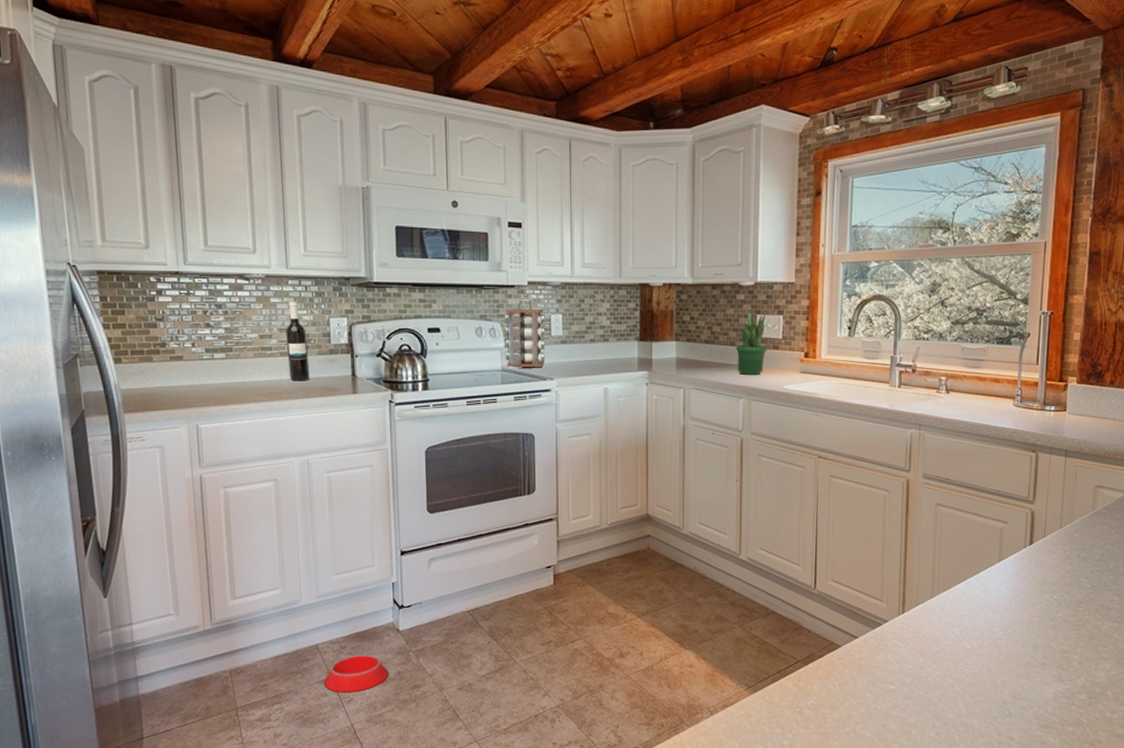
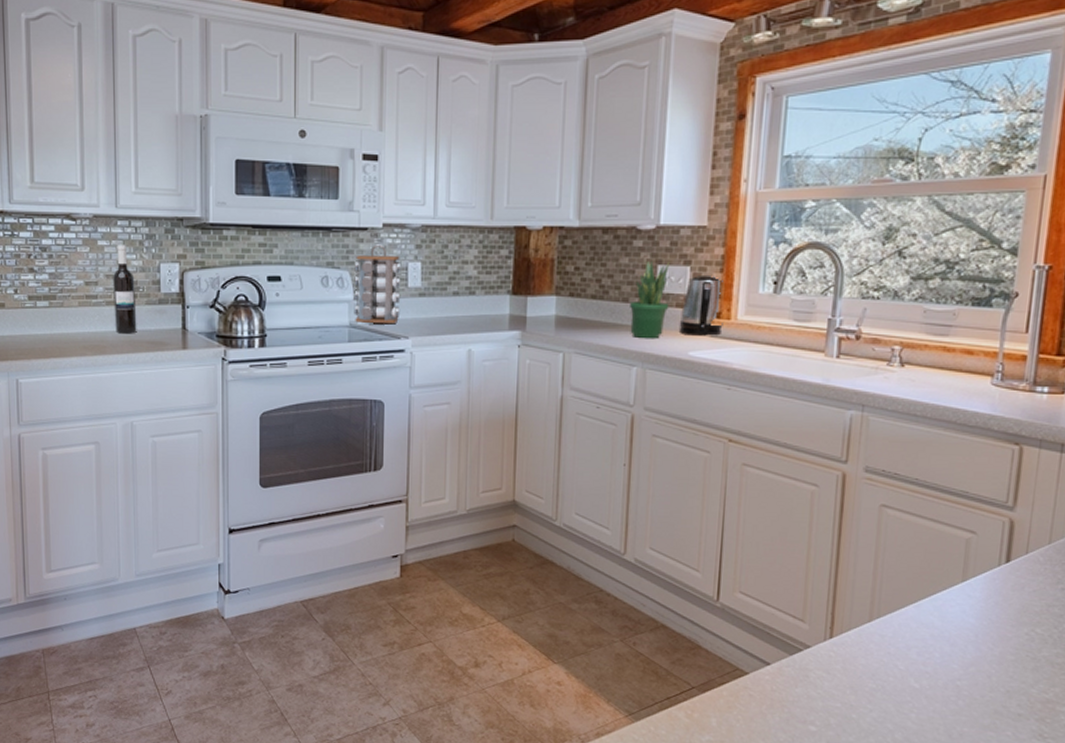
pet bowl: present [323,654,389,693] -> none [140,642,211,685]
kettle: none [777,323,810,372] -> present [680,276,723,336]

